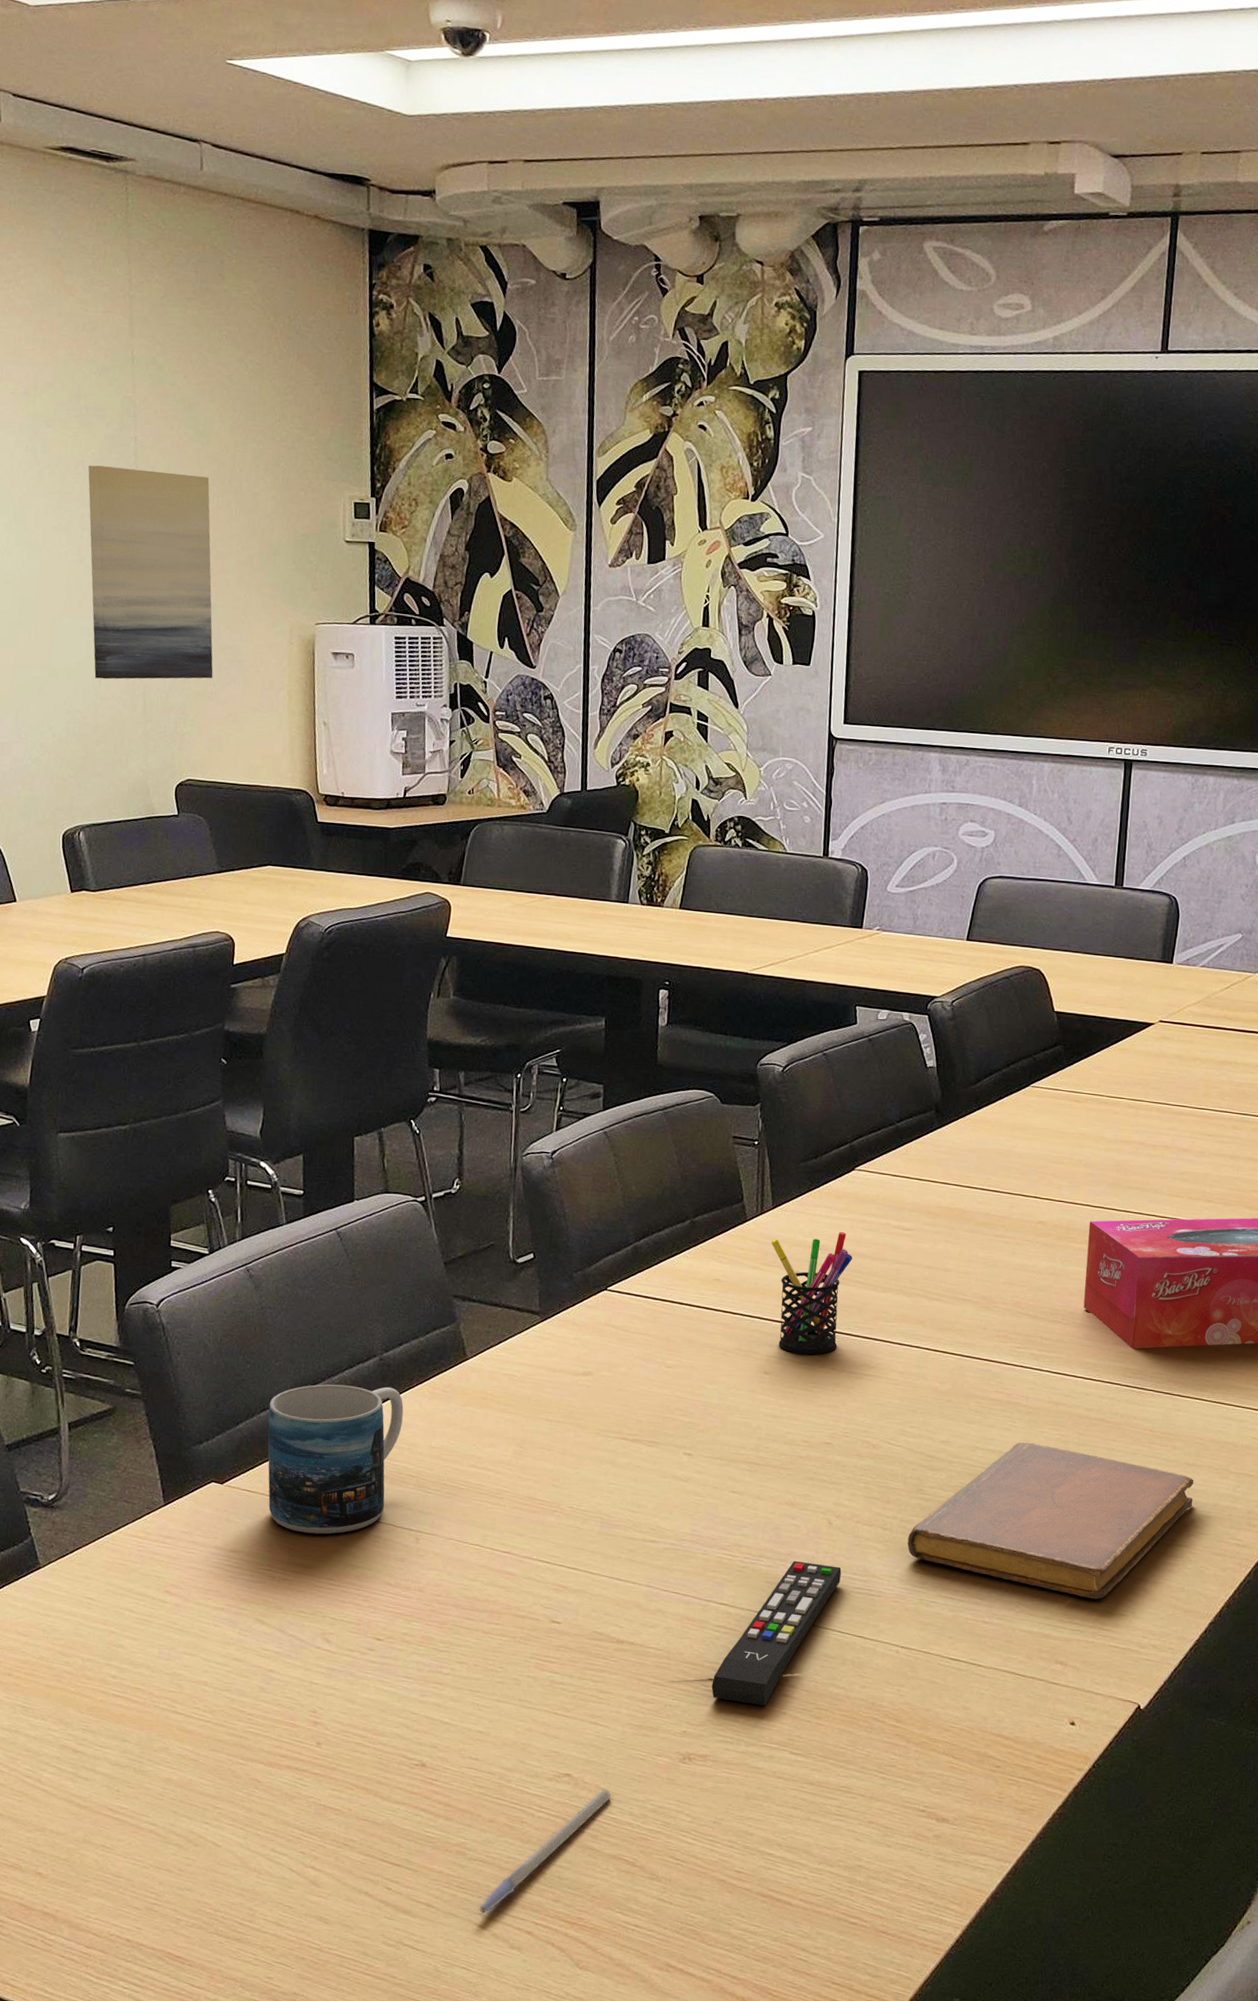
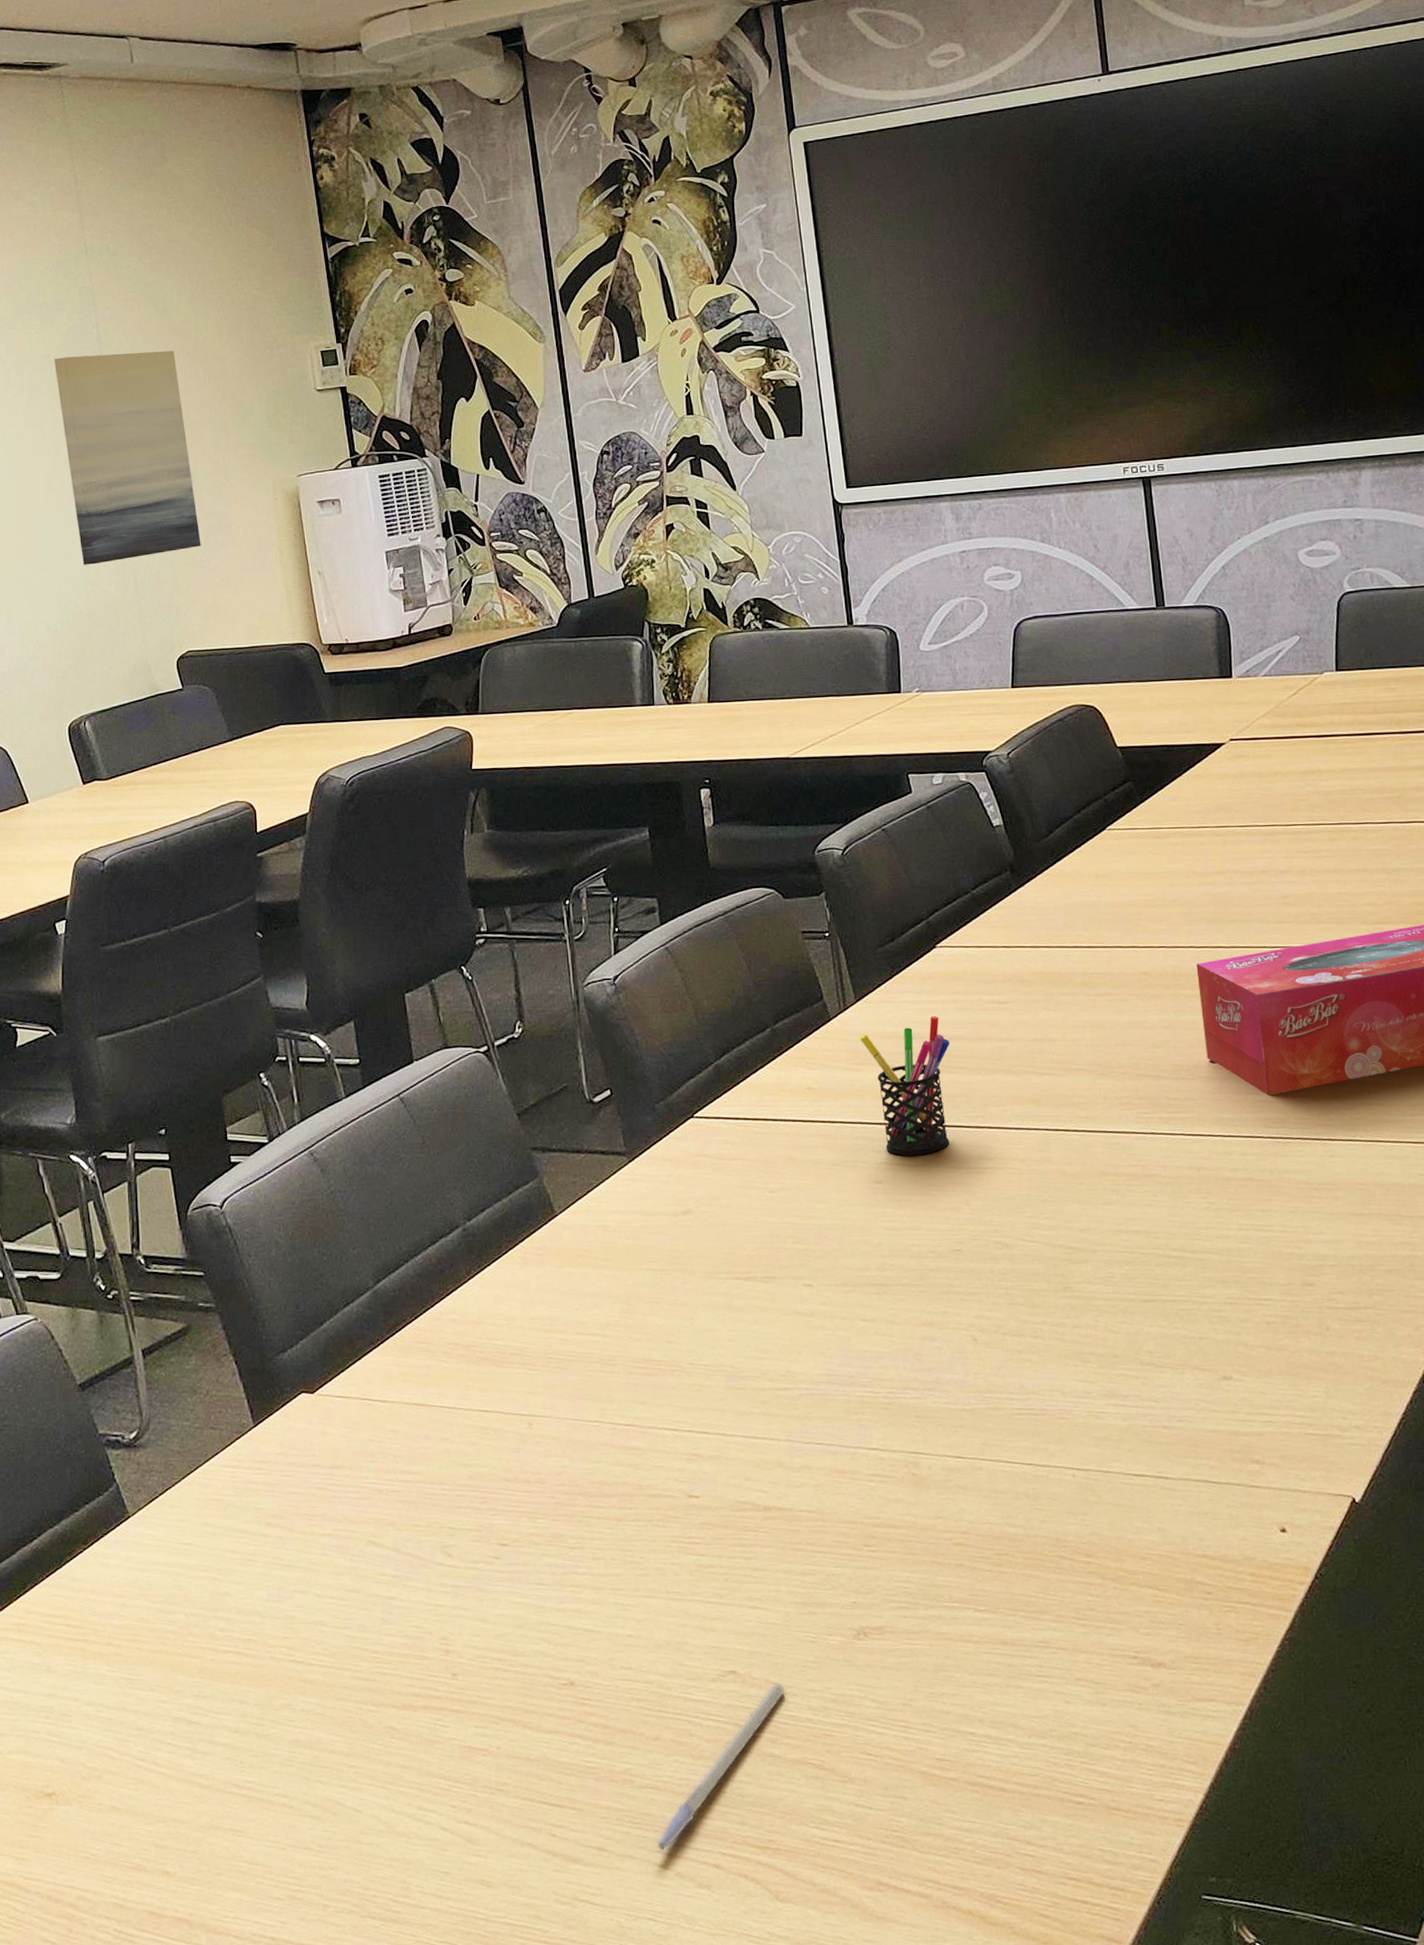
mug: present [267,1384,404,1535] -> none [352,1258,497,1436]
remote control: present [711,1560,842,1707] -> none [875,1387,997,1561]
notebook: present [907,1442,1194,1600] -> none [1063,1216,1368,1384]

